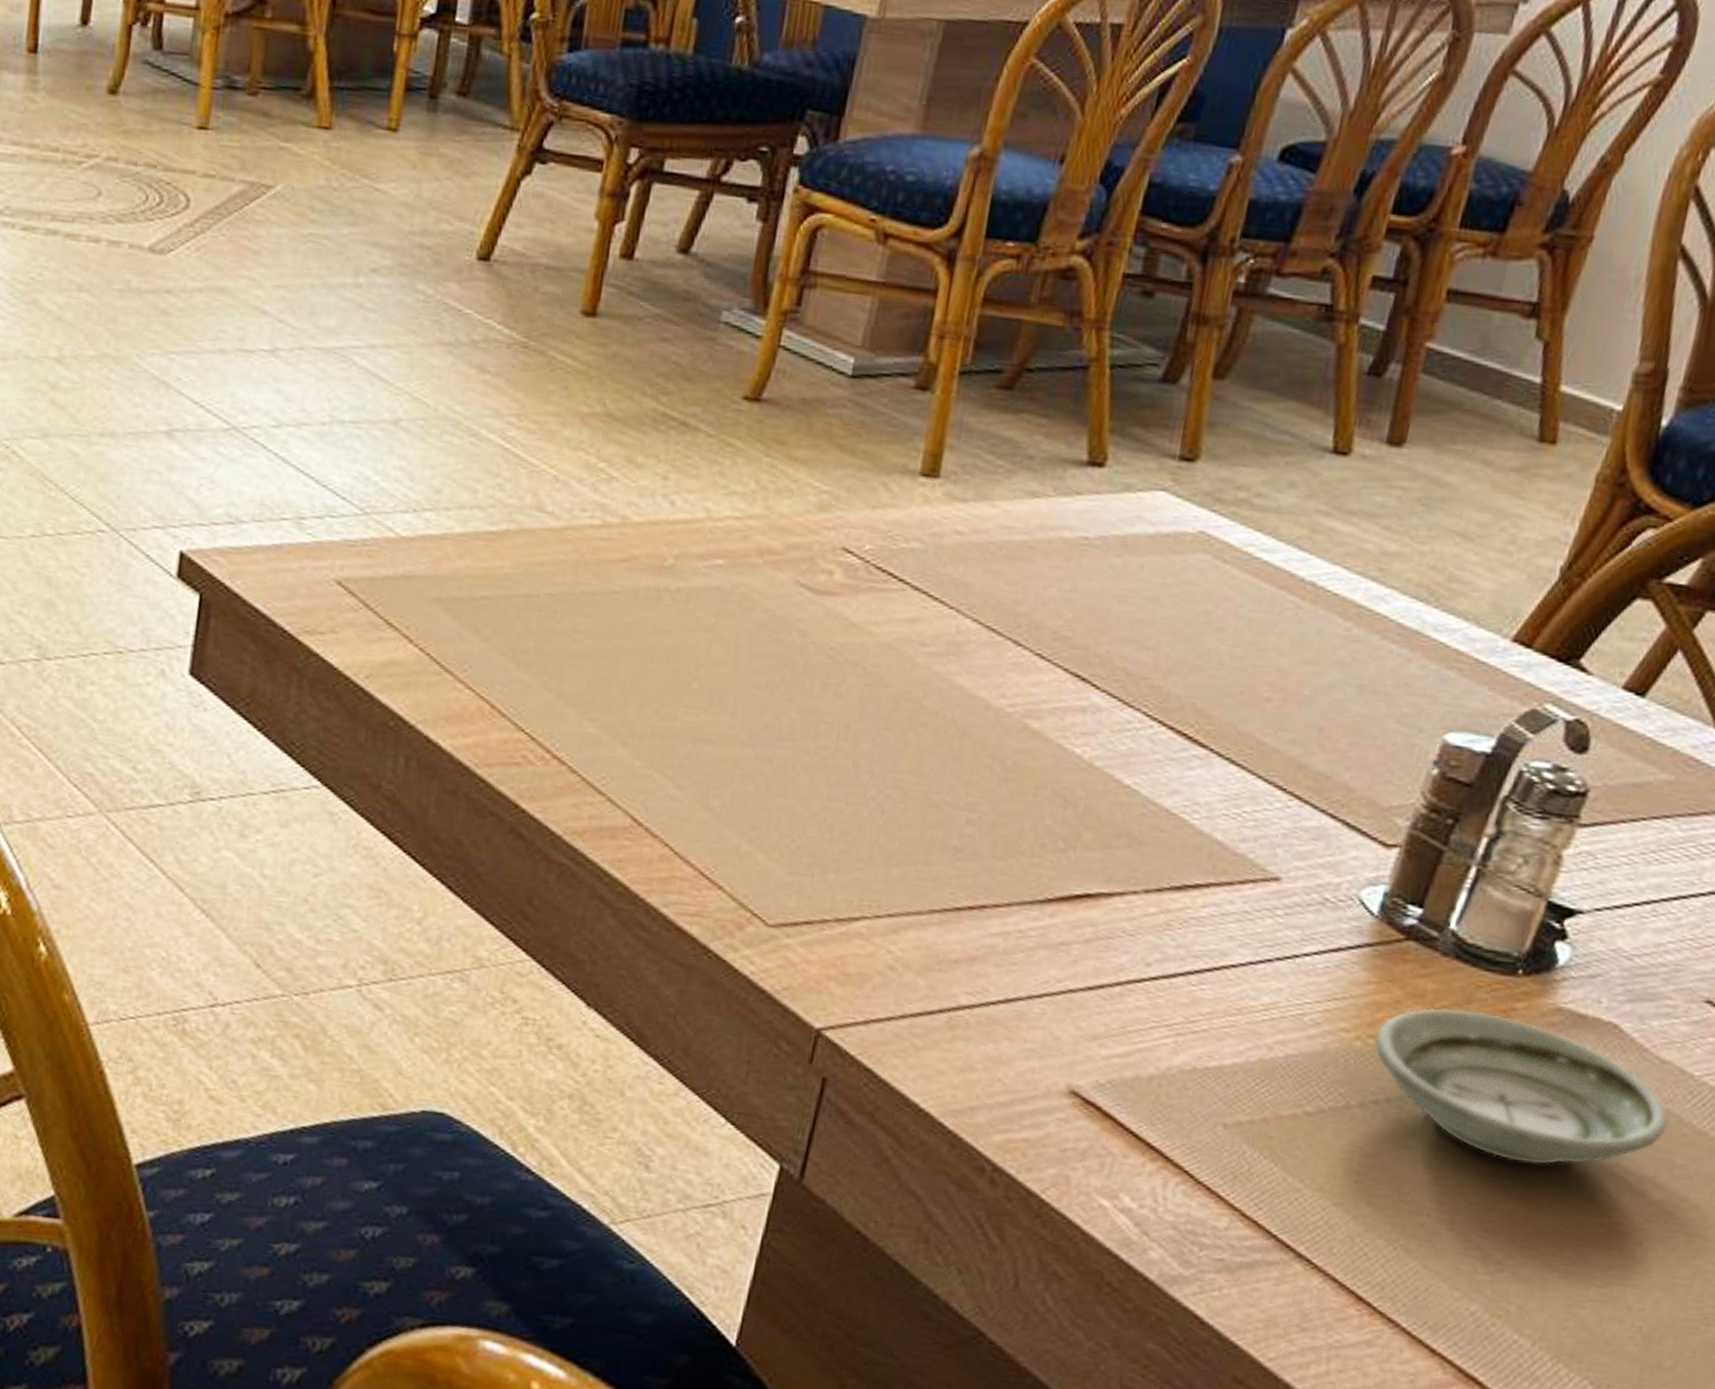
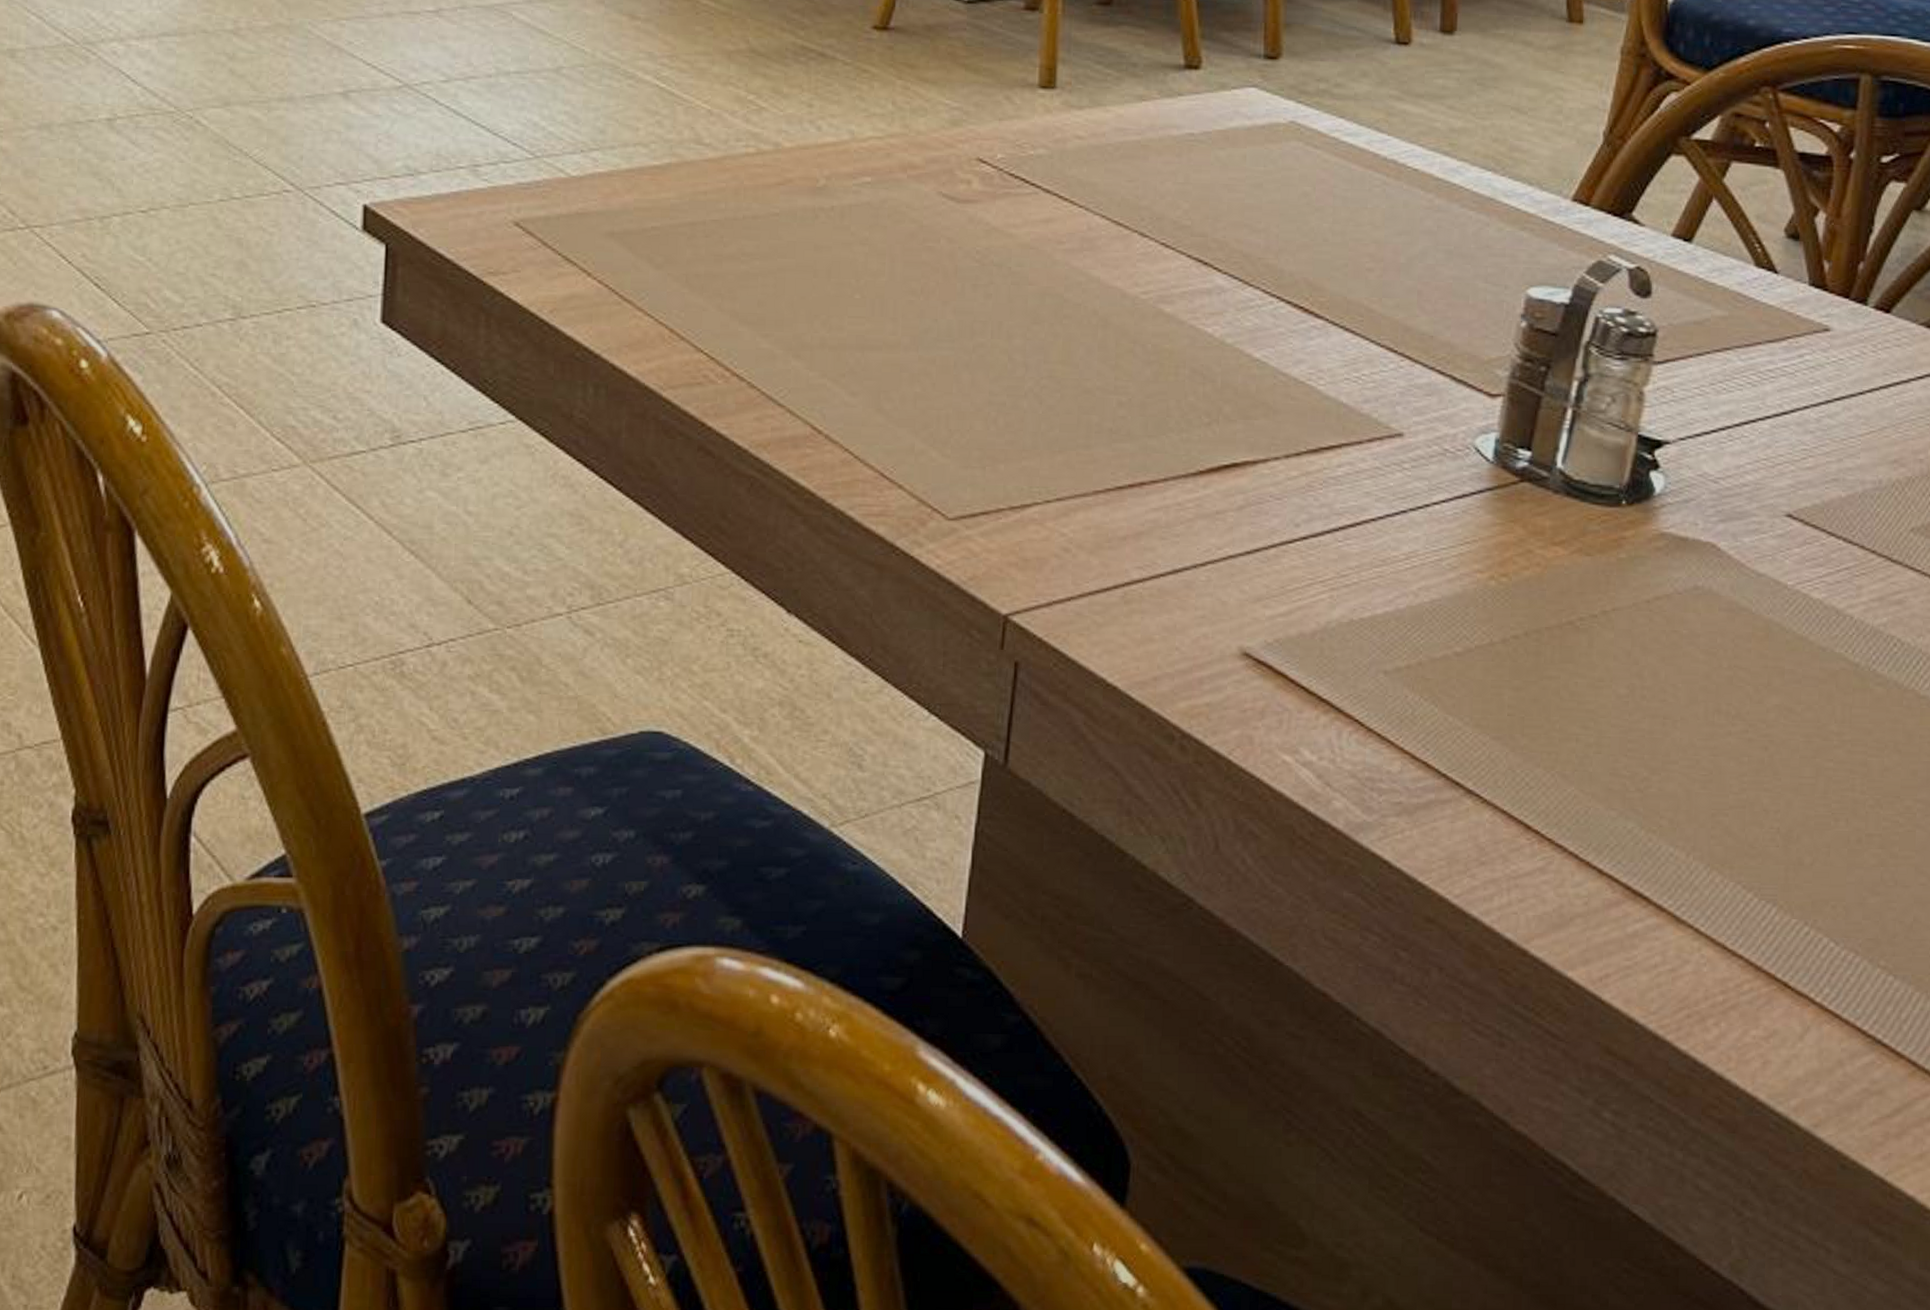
saucer: present [1374,1007,1669,1166] -> none [1506,541,1772,683]

